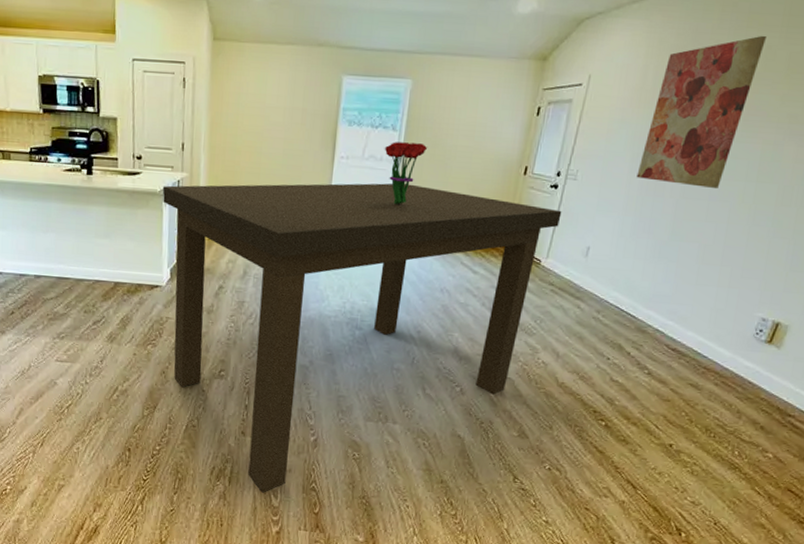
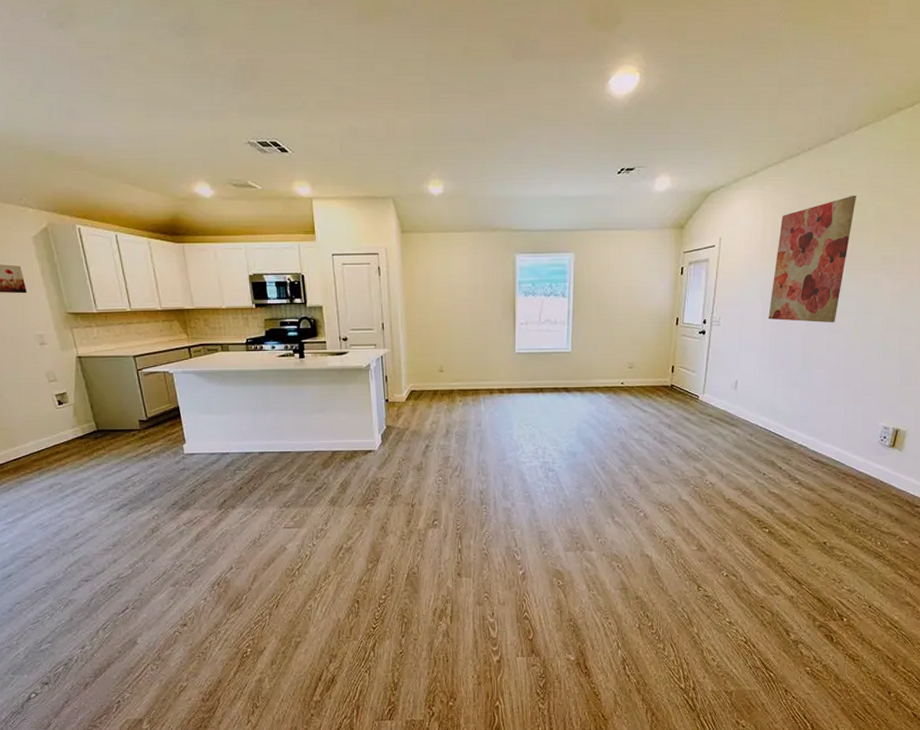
dining table: present [162,183,562,493] -> none [368,341,711,627]
bouquet: present [384,142,428,205] -> none [557,306,594,360]

